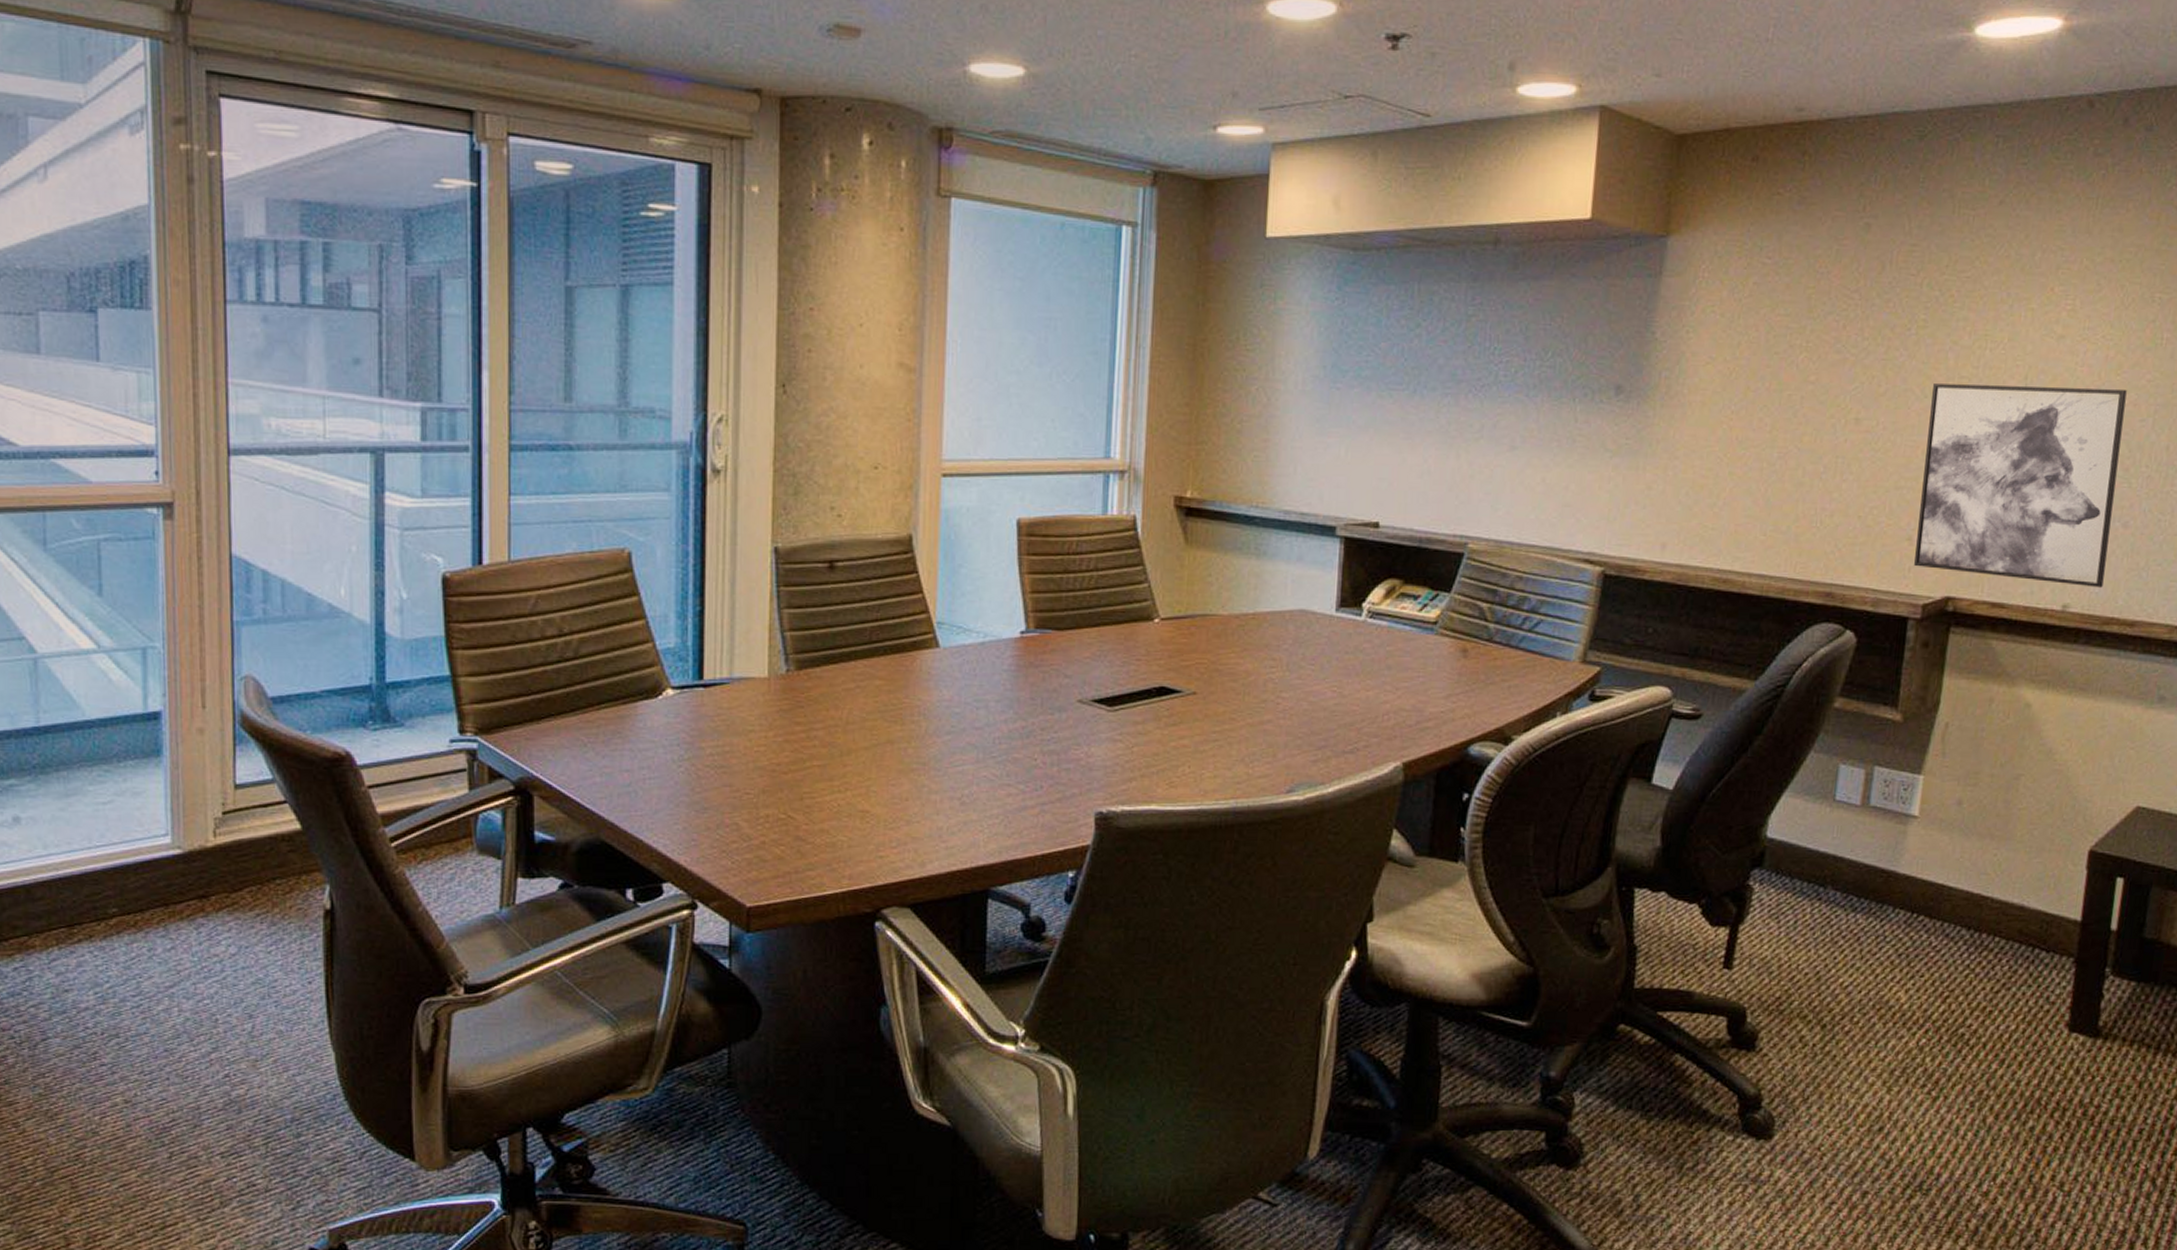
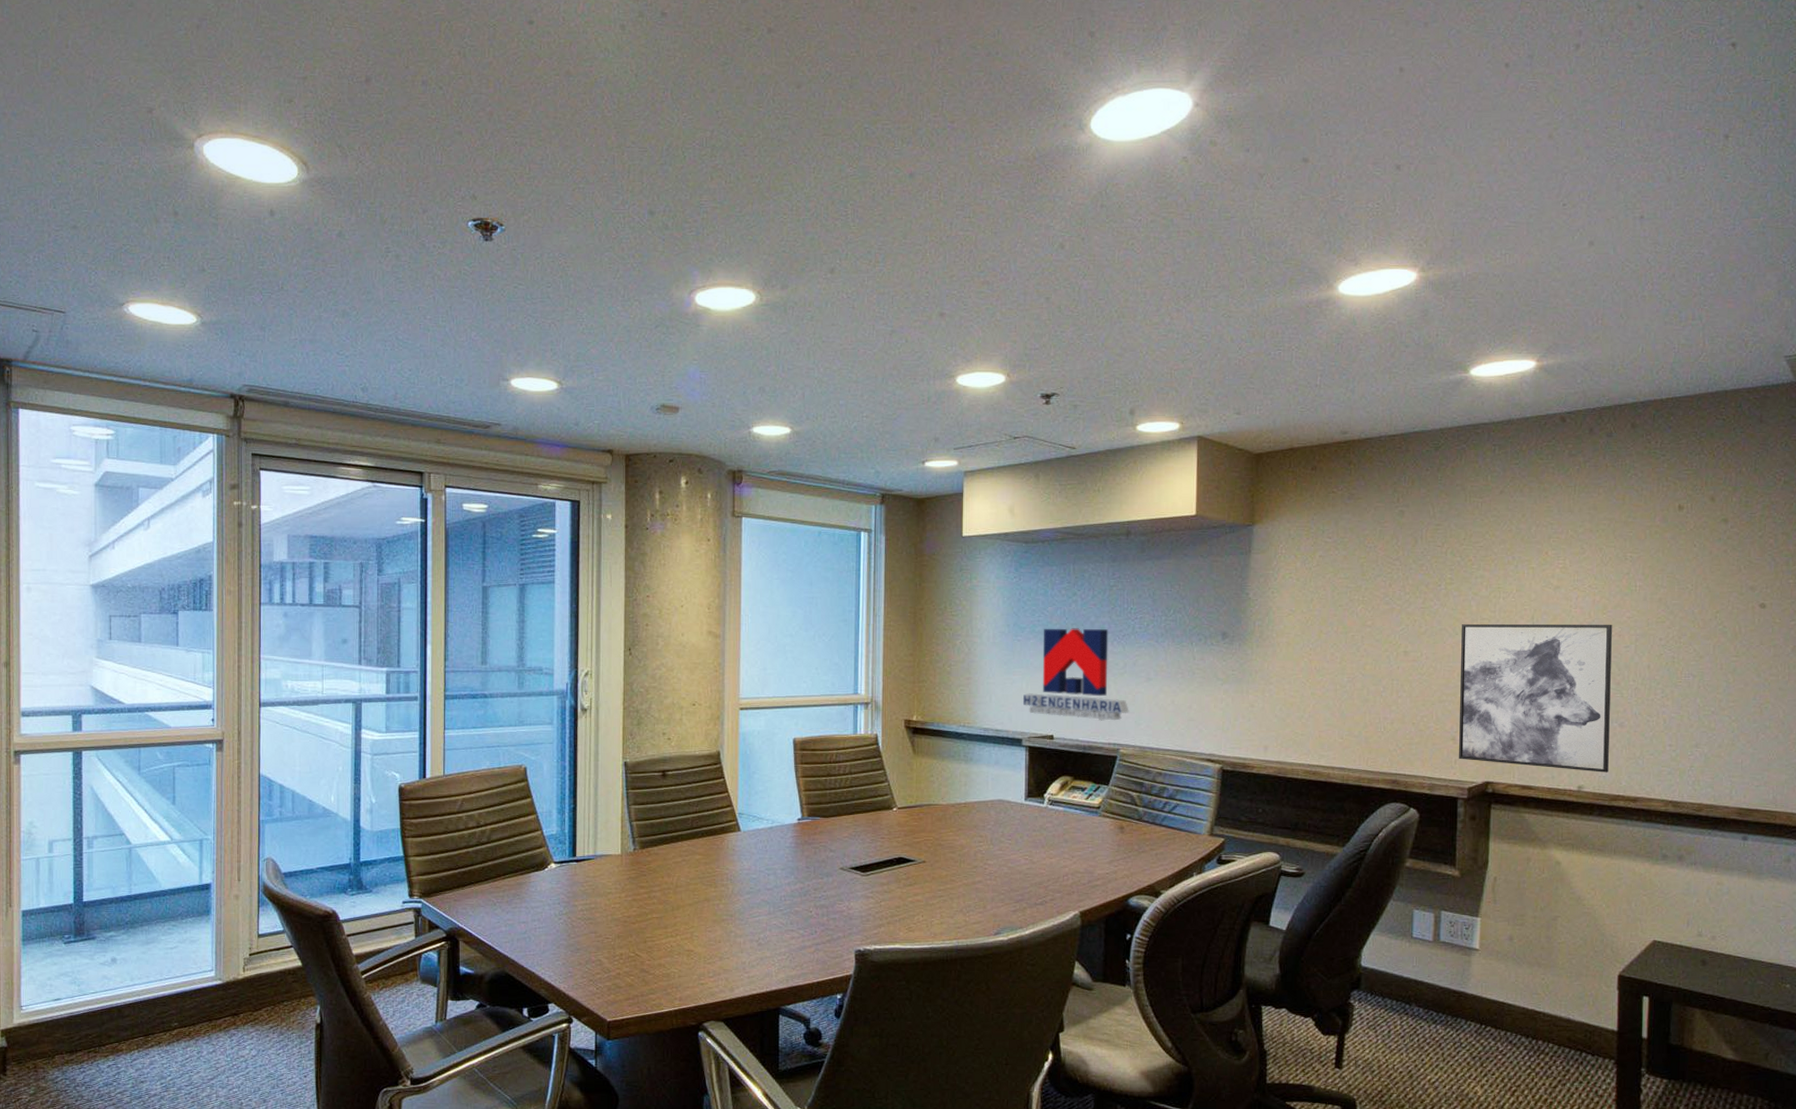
logo: none [1338,373,1484,505] -> present [1022,628,1129,722]

